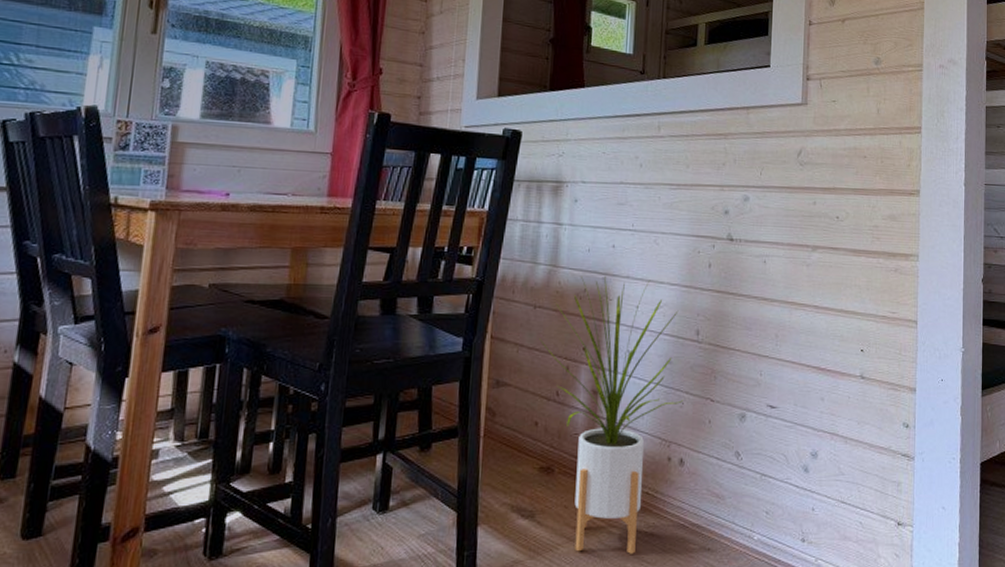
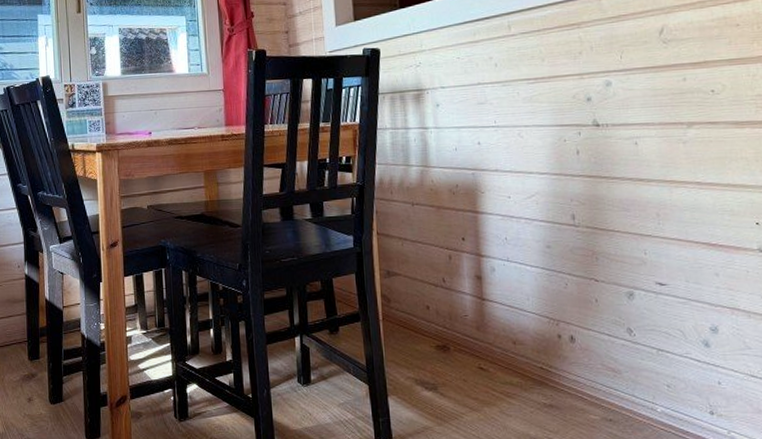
house plant: present [539,275,684,554] -> none [421,171,567,423]

